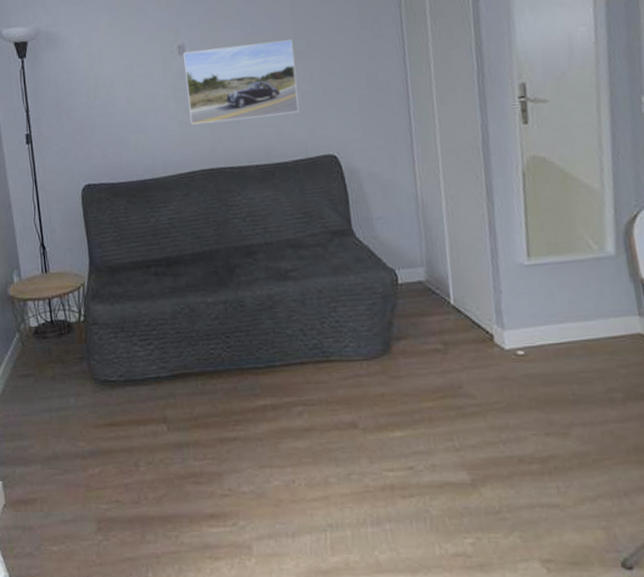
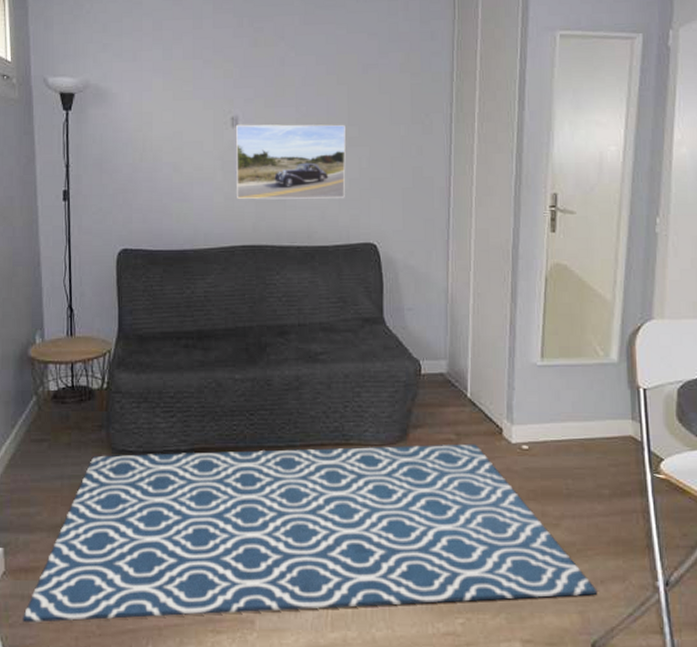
rug: none [25,352,622,553] -> present [22,443,598,622]

